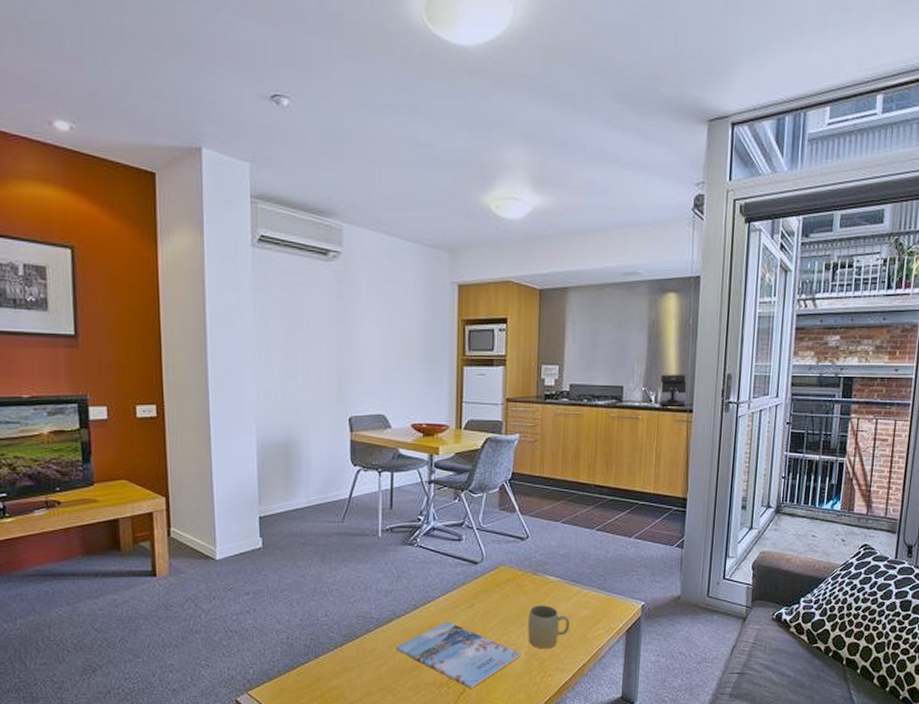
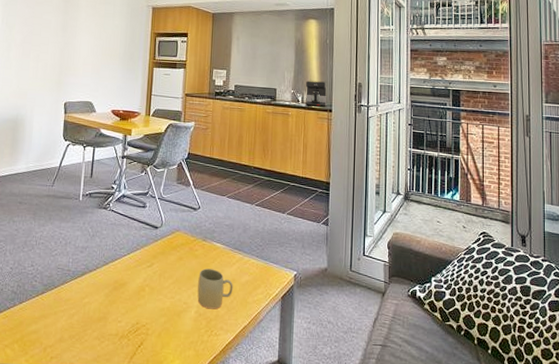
magazine: present [396,622,521,689] -> none [86,278,191,343]

